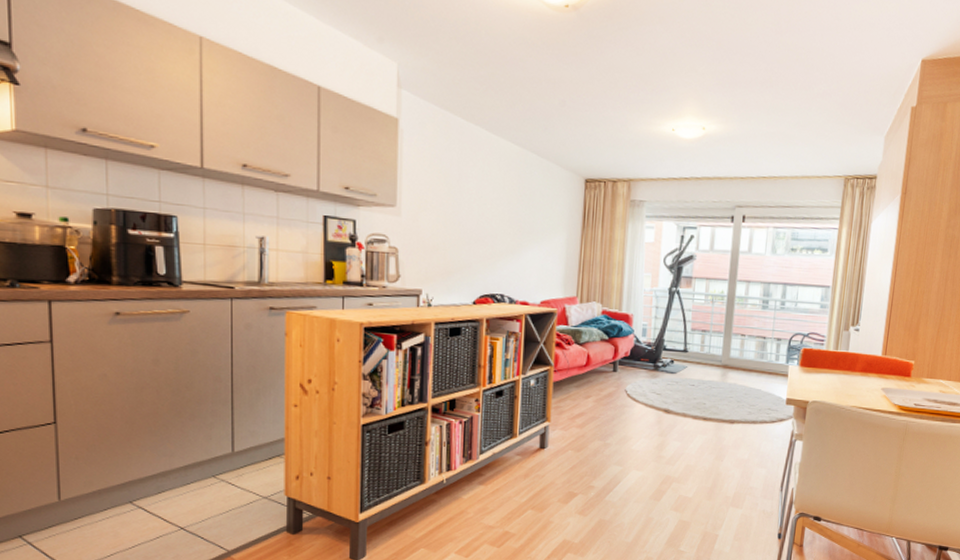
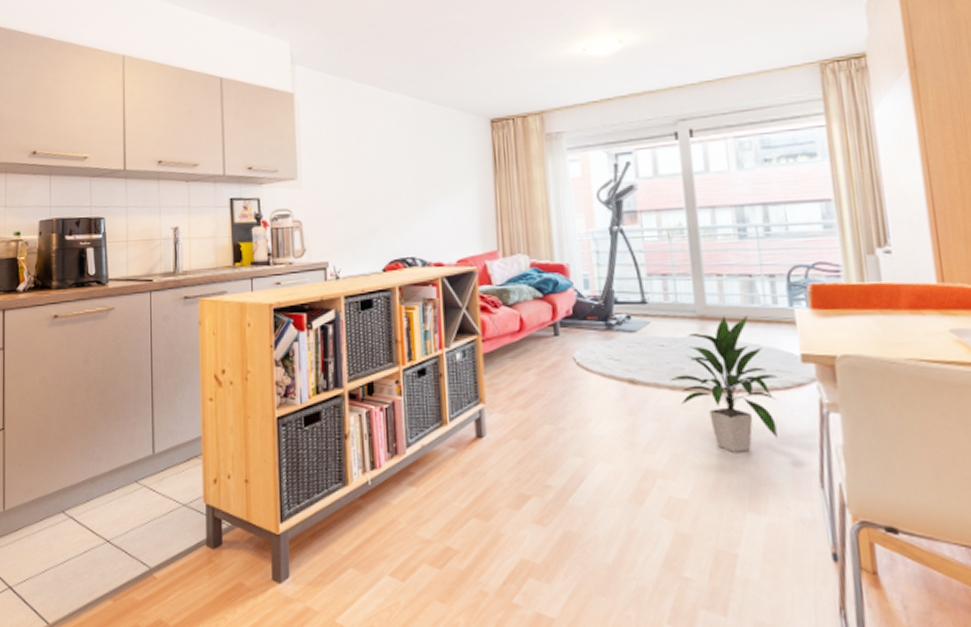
indoor plant: none [693,367,768,466] -> present [669,315,779,452]

